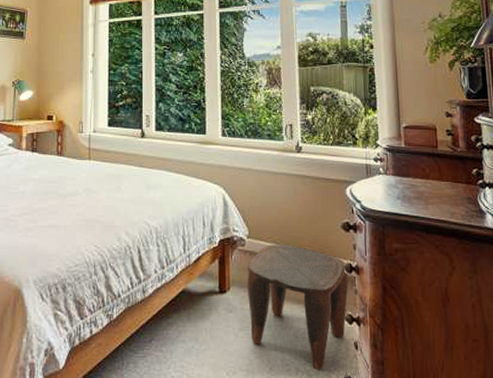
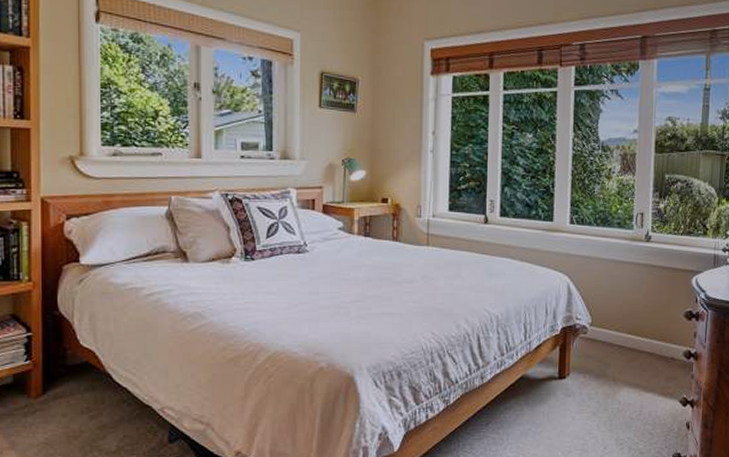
stool: present [246,244,349,370] -> none [586,332,687,448]

